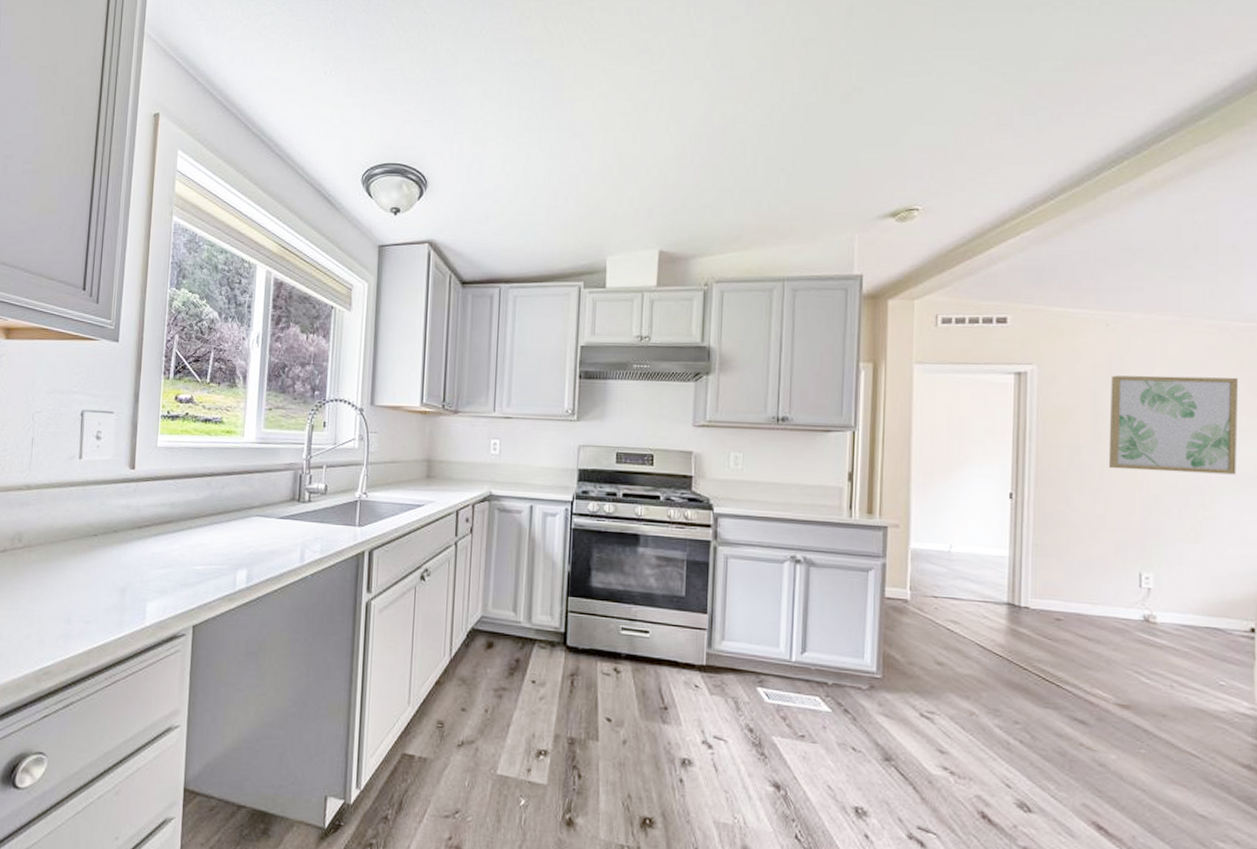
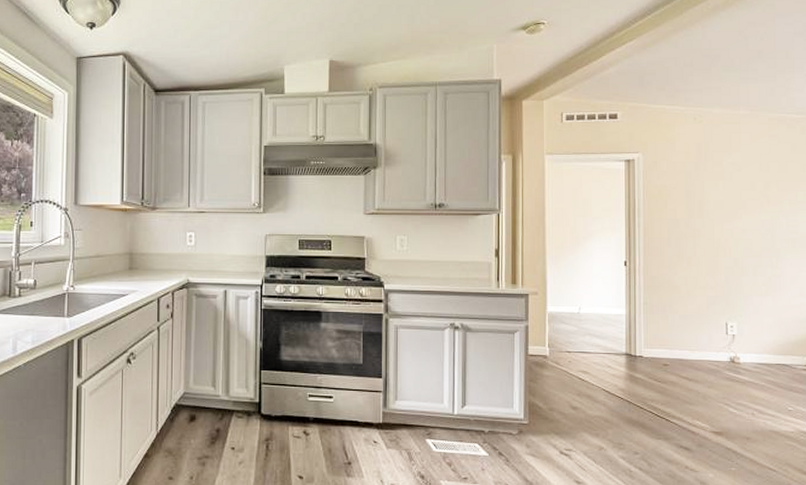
wall art: present [1108,375,1239,475] -> none [699,159,795,239]

